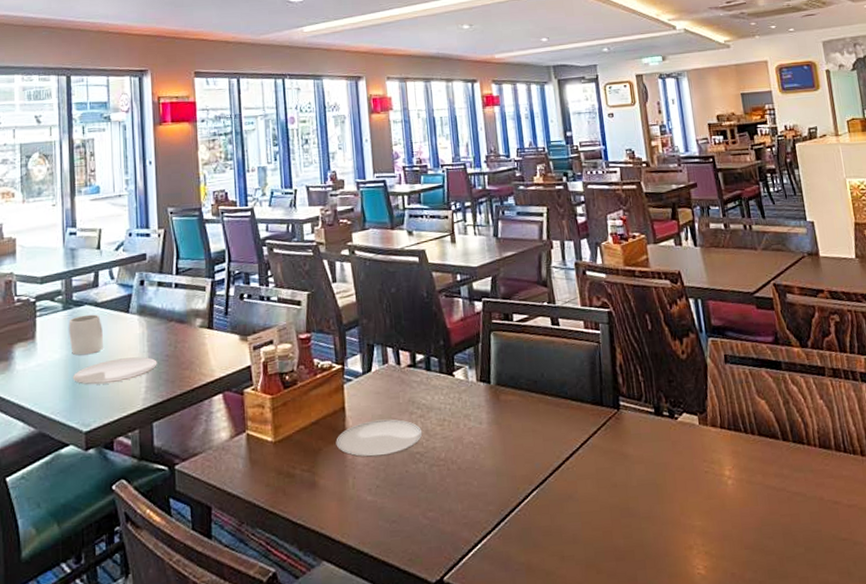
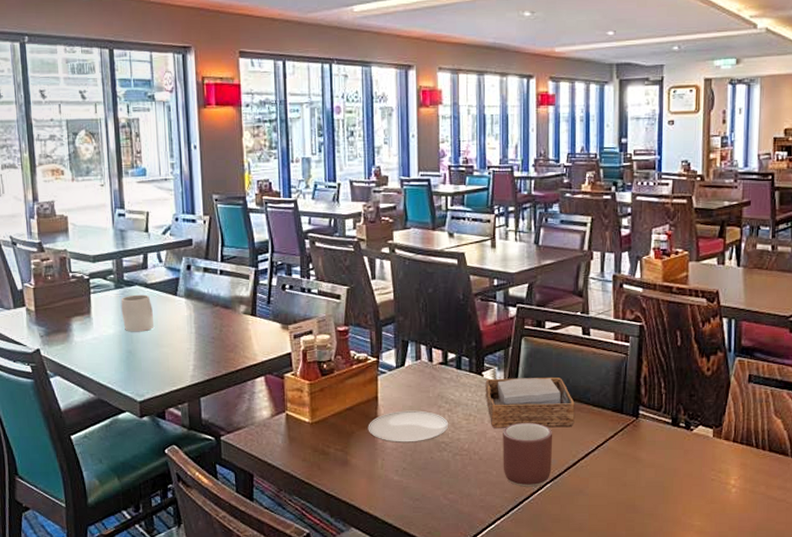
plate: present [72,356,157,385] -> none [126,337,204,360]
napkin holder: none [457,372,554,433] -> present [485,378,575,428]
mug: none [480,423,536,497] -> present [503,422,553,487]

